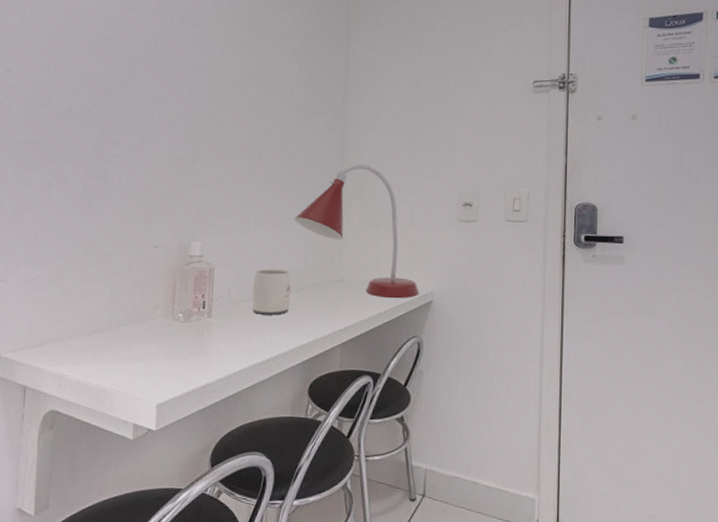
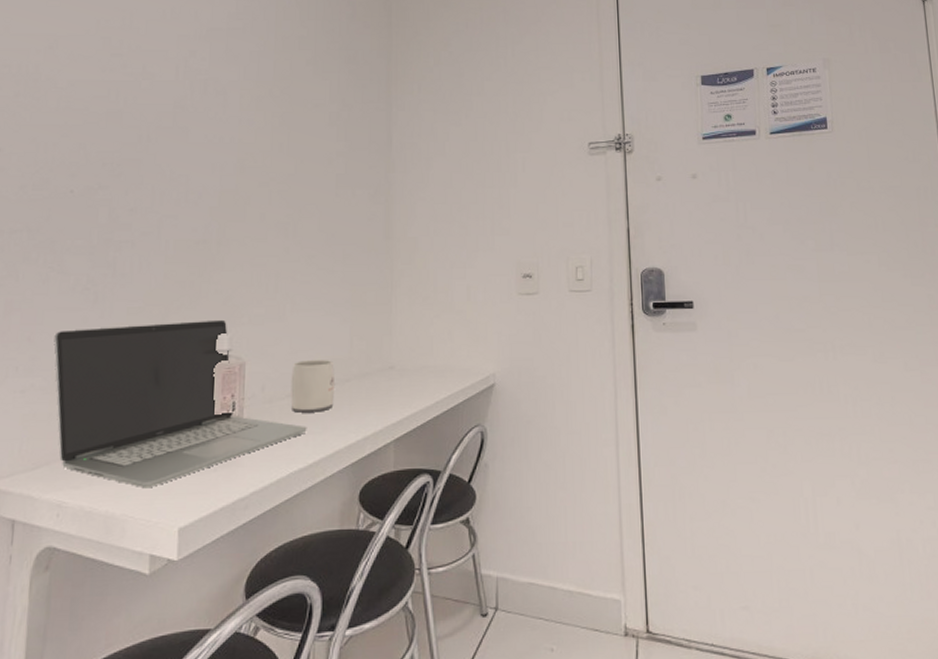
laptop: none [57,229,266,369] -> present [55,319,307,489]
desk lamp: present [295,163,419,299] -> none [337,237,480,385]

